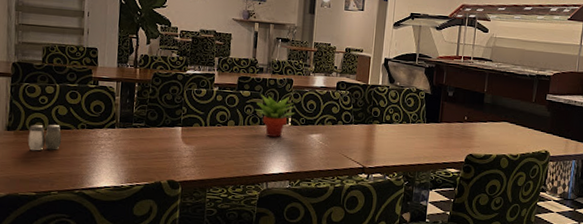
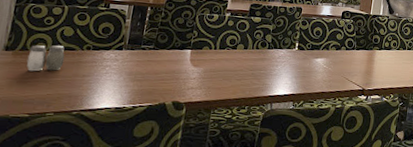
succulent plant: present [255,93,295,137] -> none [264,20,302,61]

